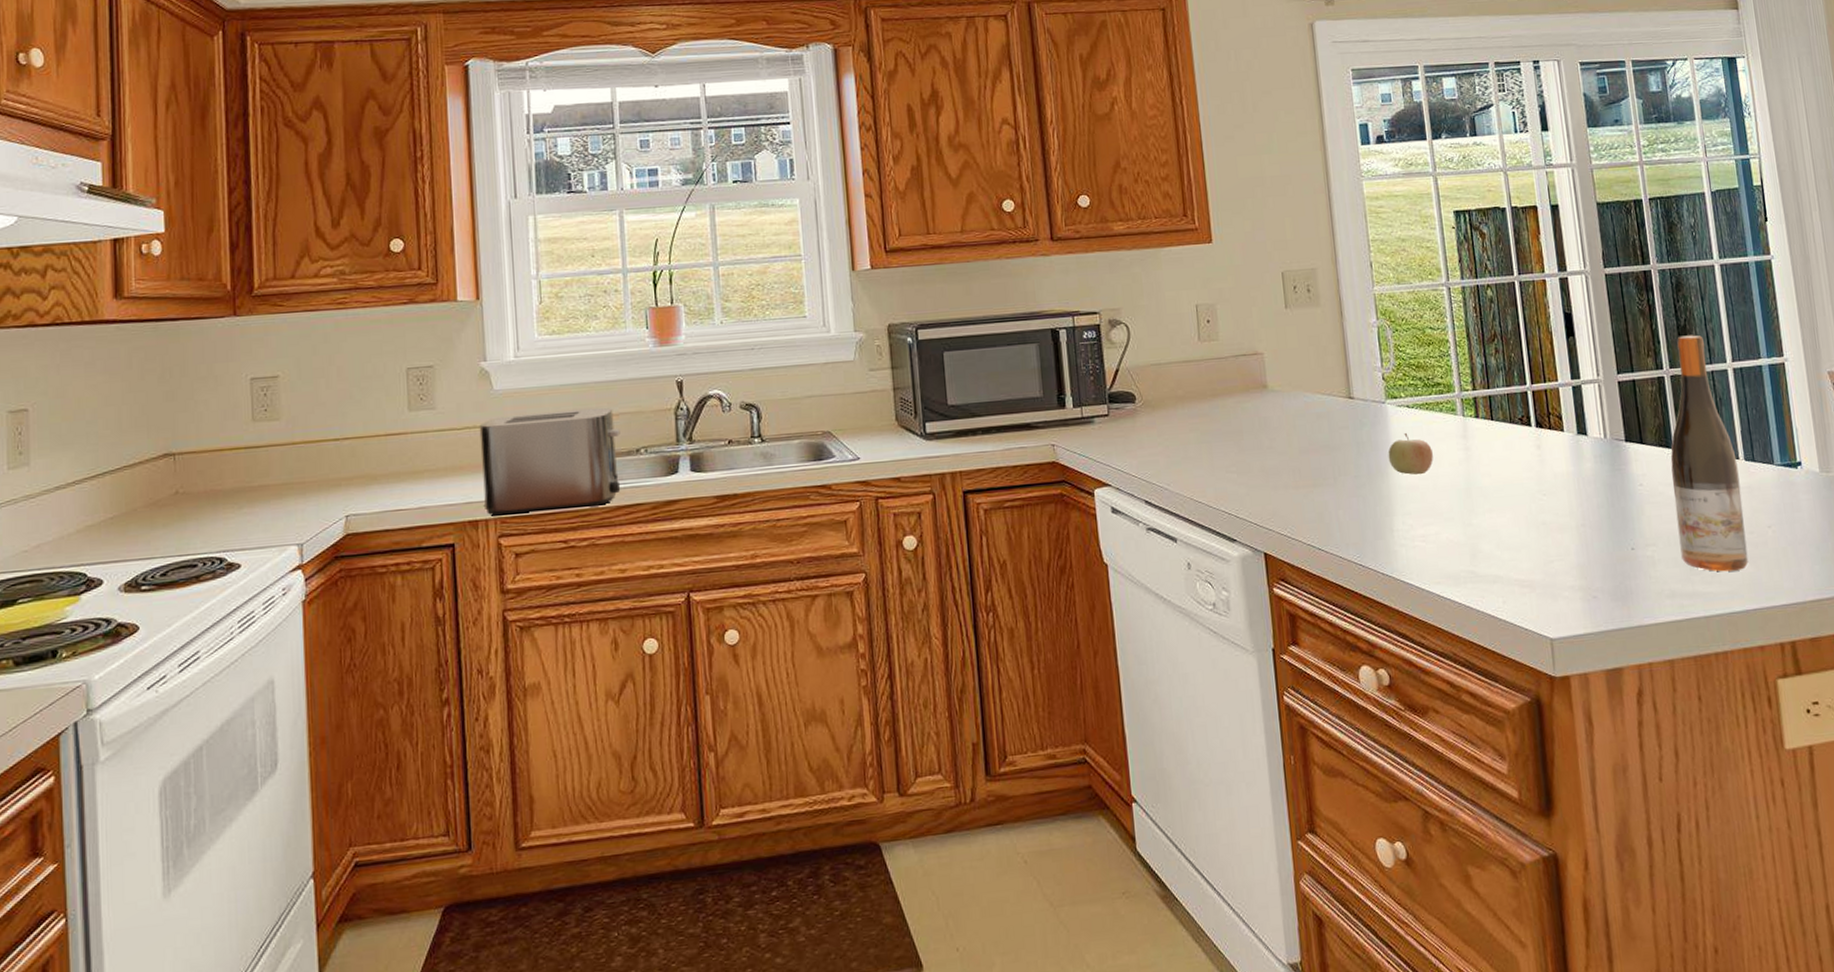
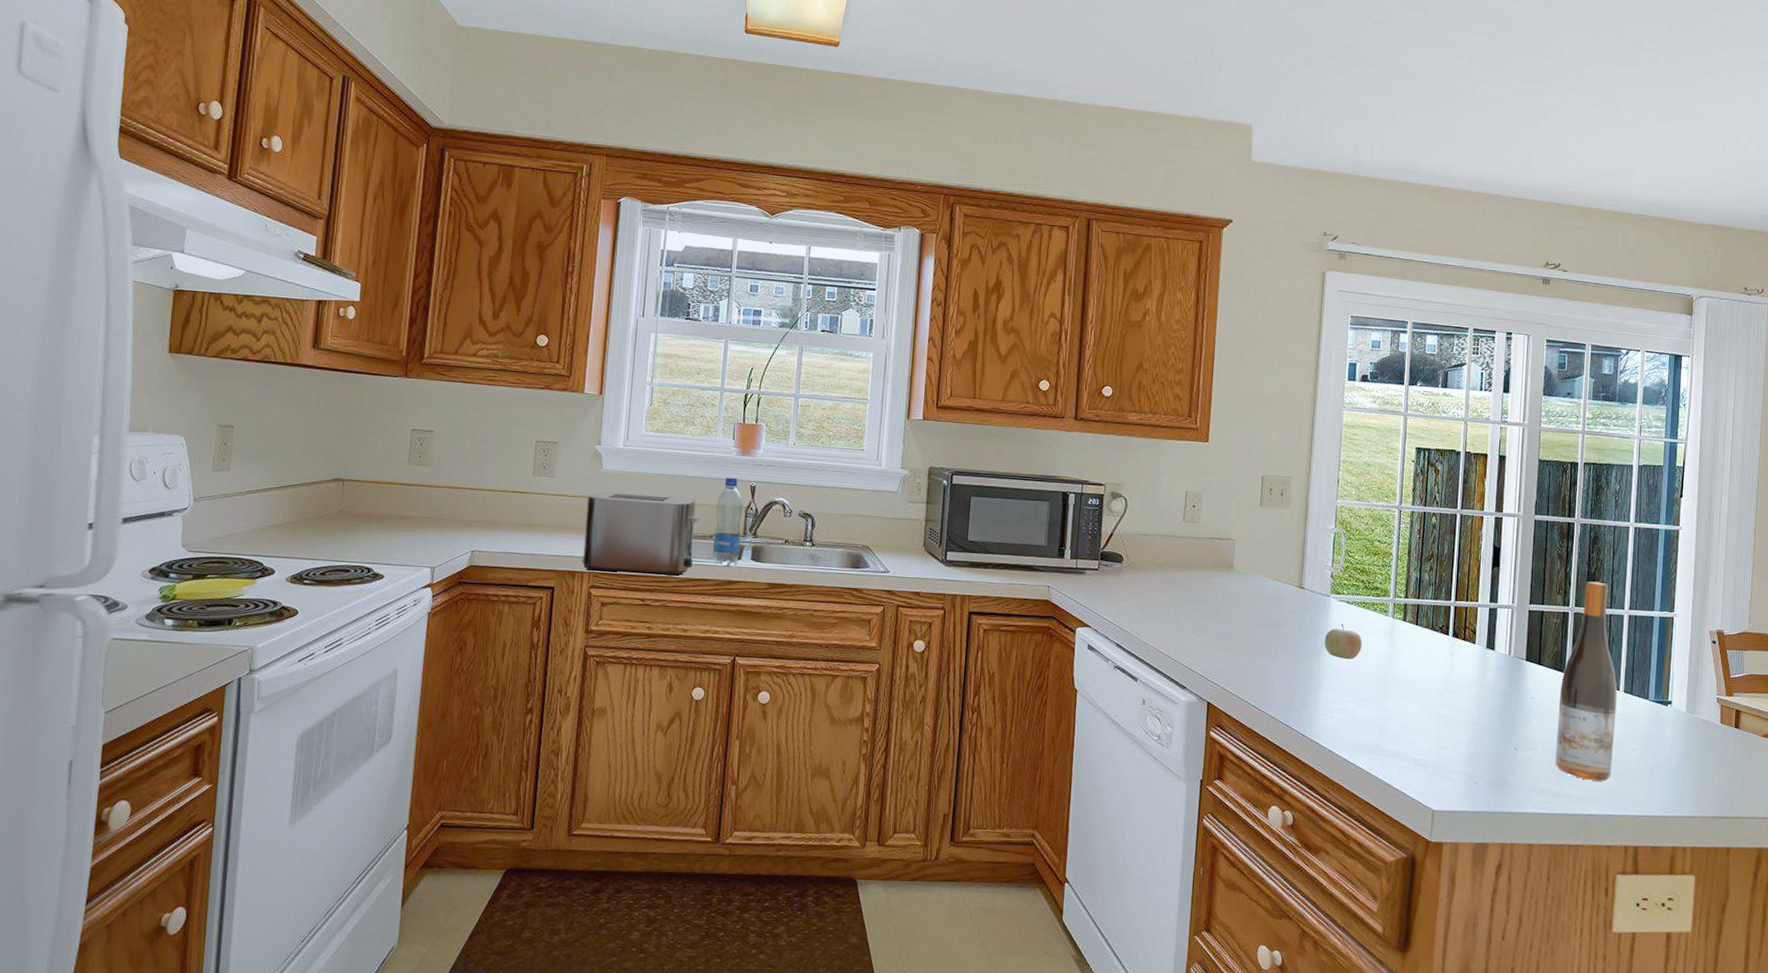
bottle: none [638,374,676,484] -> present [712,477,743,567]

